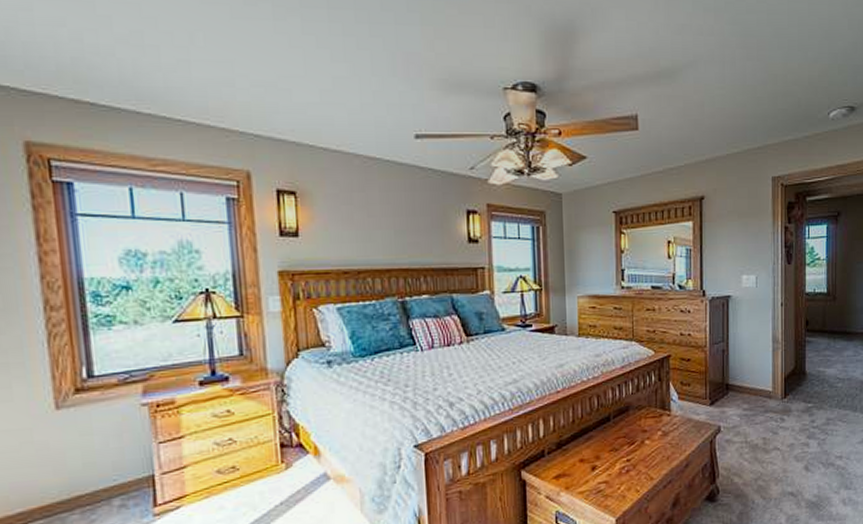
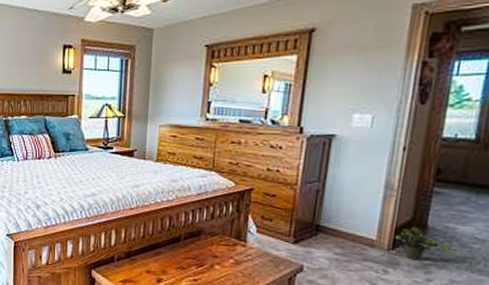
potted plant: none [785,374,824,405] -> present [395,226,452,261]

